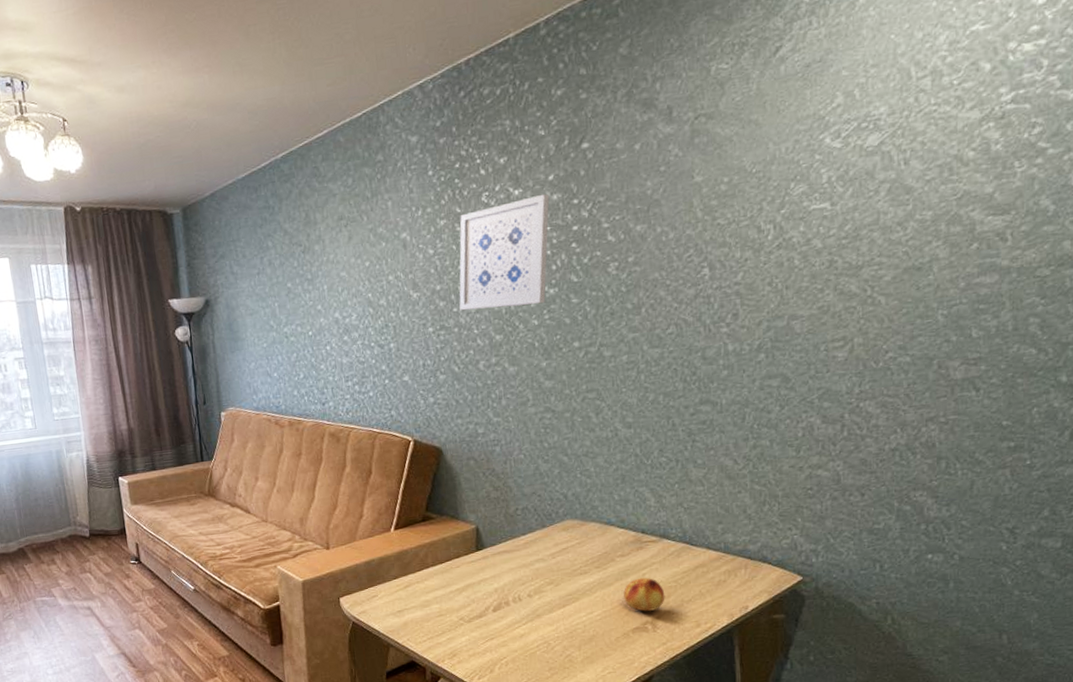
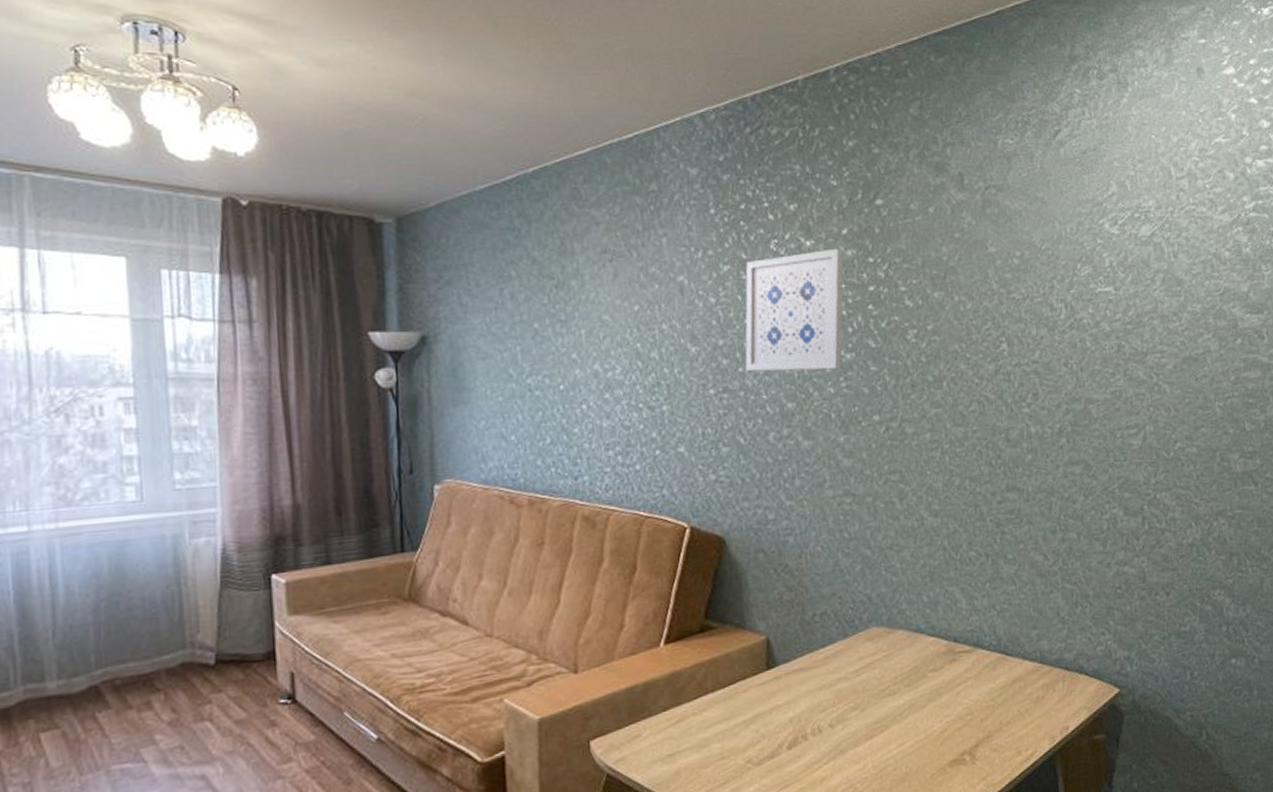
fruit: present [624,577,665,612] -> none [937,696,983,739]

